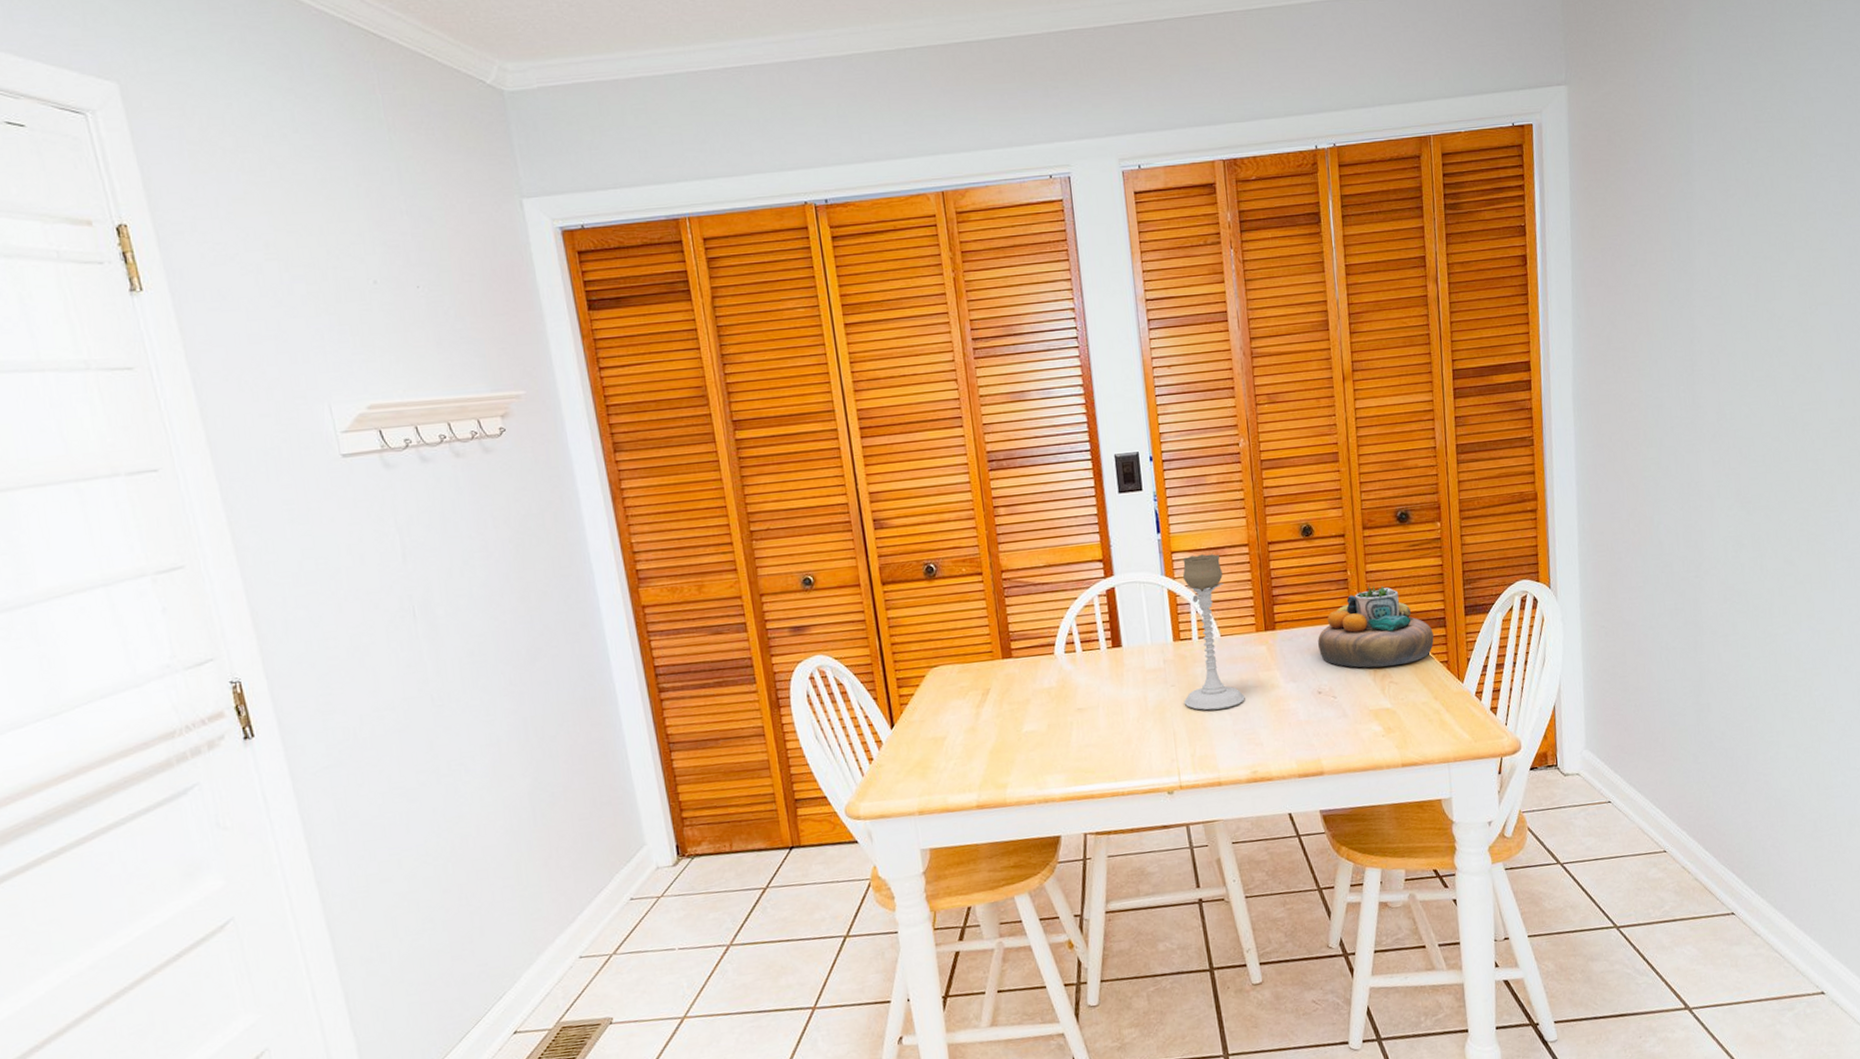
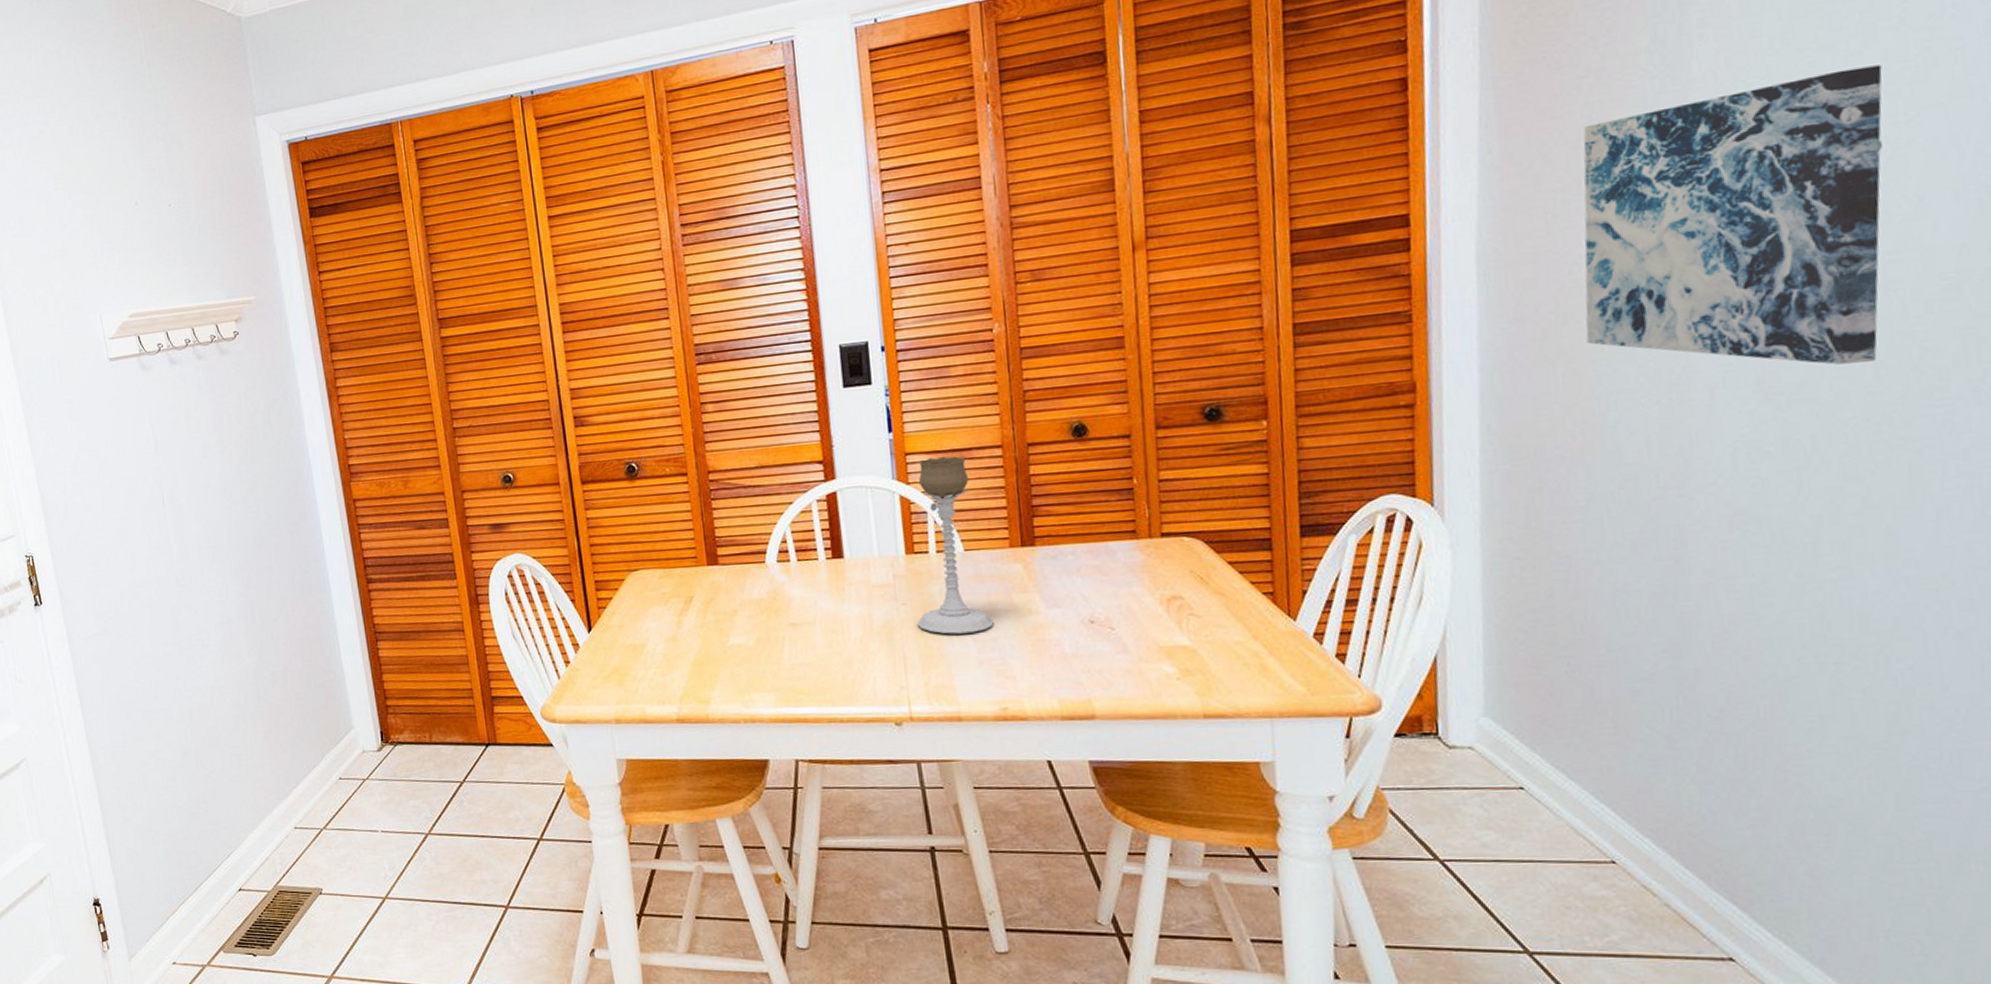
decorative bowl: present [1318,585,1434,668] -> none [1091,496,1254,596]
wall art: none [1634,272,1800,482] -> present [1583,65,1883,365]

